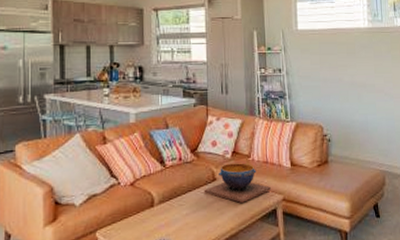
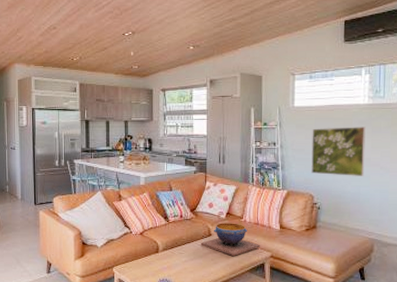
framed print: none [317,51,370,104] -> present [311,127,366,176]

